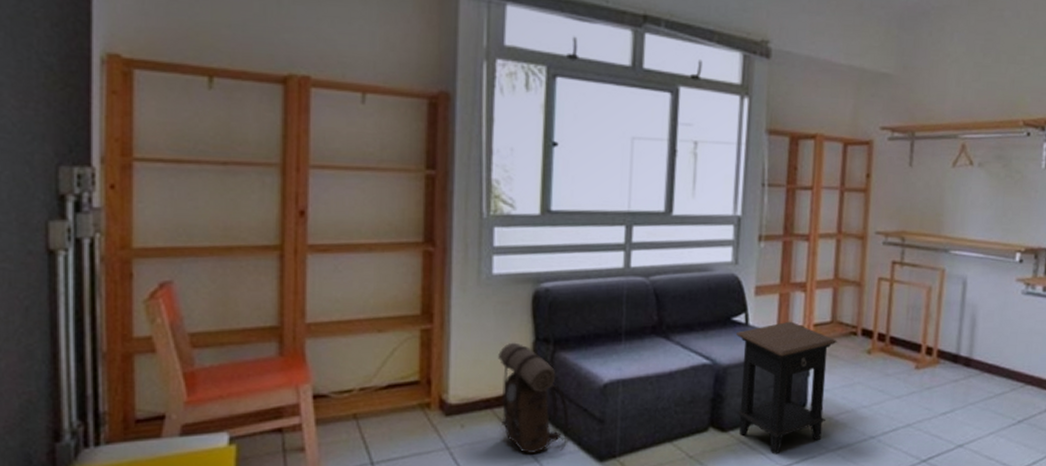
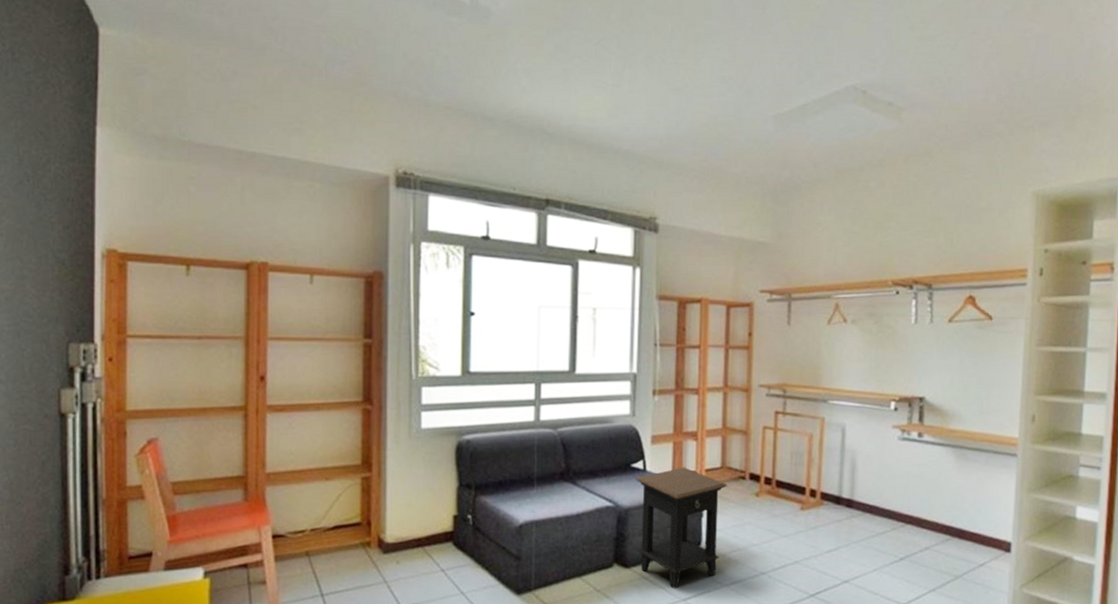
backpack: present [498,342,570,455] -> none [427,488,490,588]

